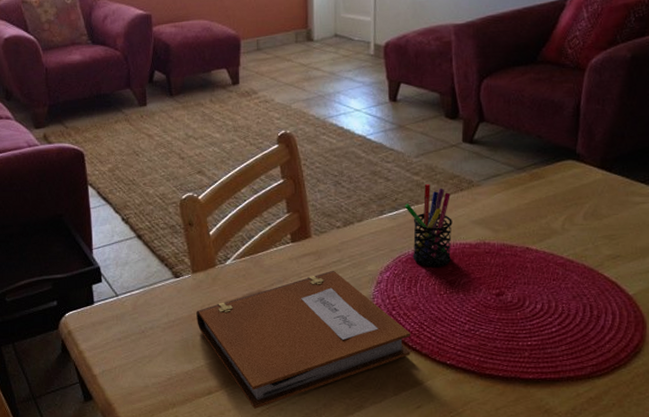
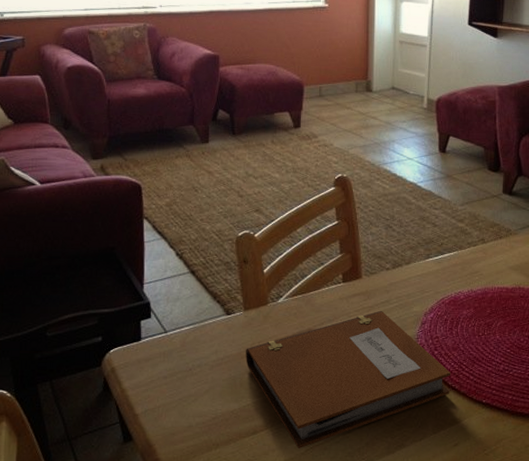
pen holder: present [404,184,453,268] -> none [449,231,492,310]

